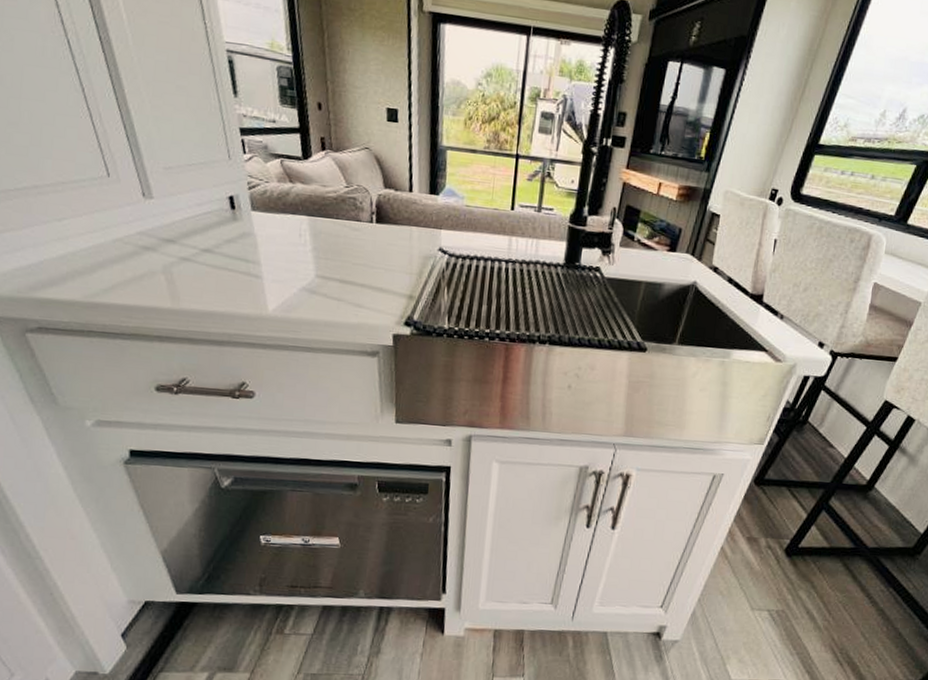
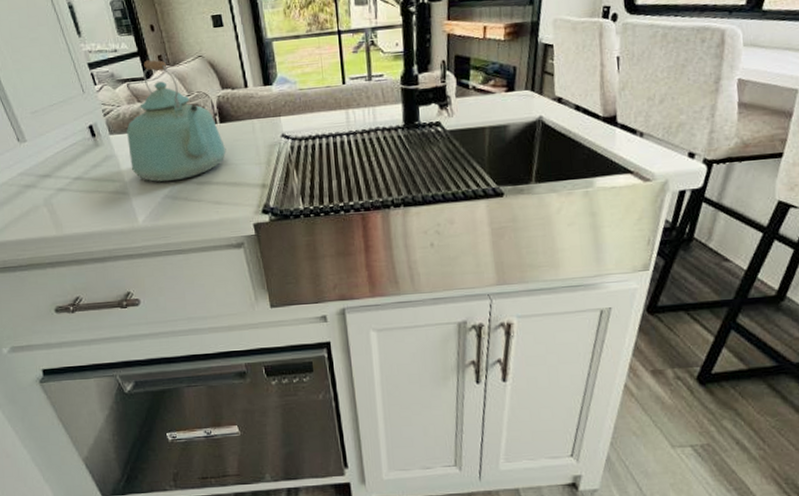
kettle: none [269,139,378,275] -> present [127,60,227,182]

